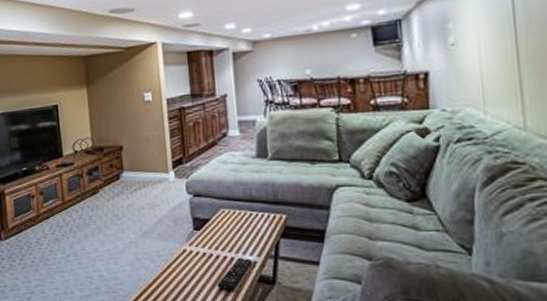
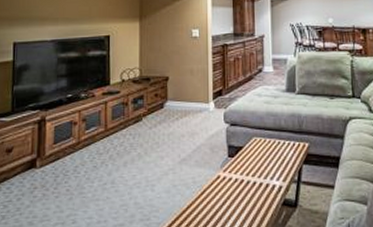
remote control: present [216,258,253,291] -> none [246,183,279,215]

